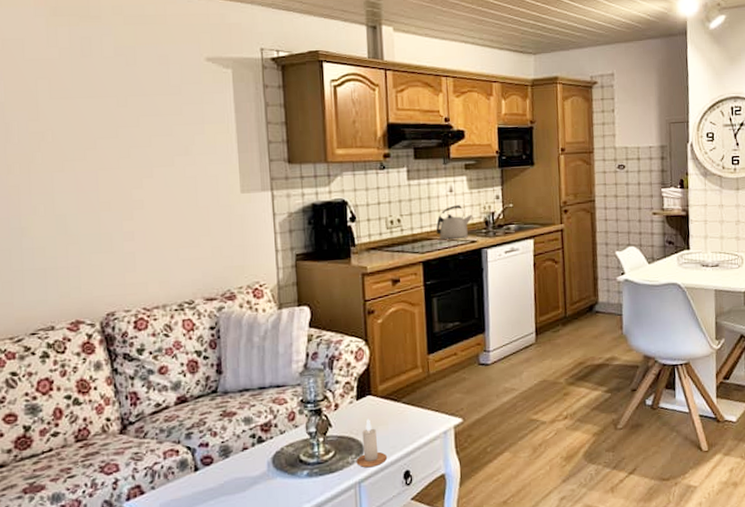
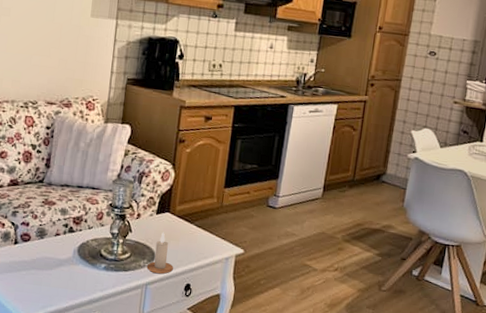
kettle: present [436,205,473,239] -> none [251,61,287,93]

